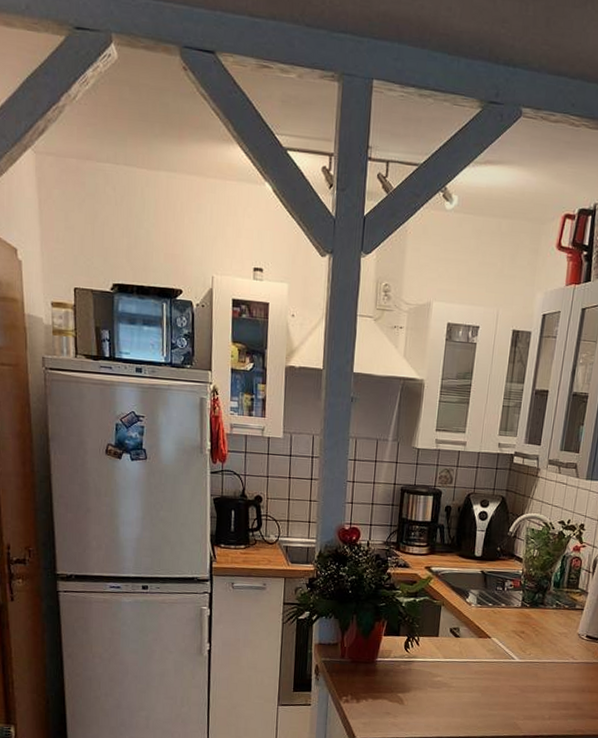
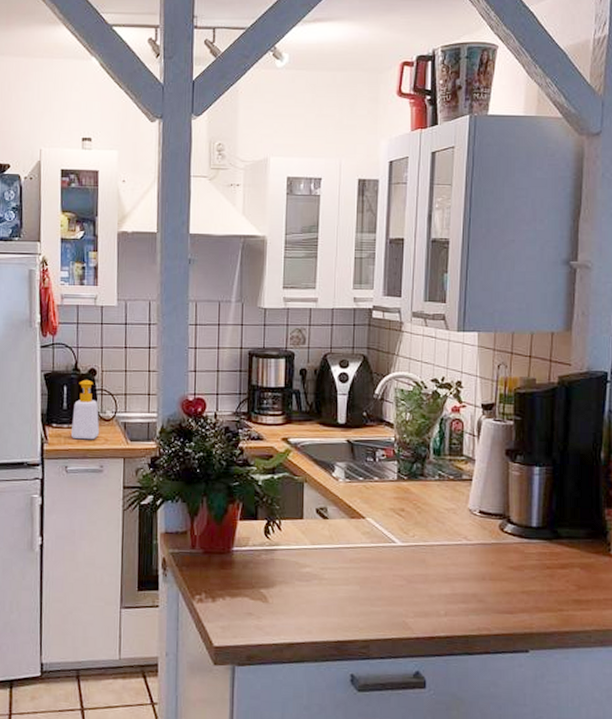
soap bottle: none [237,505,264,561] -> present [70,379,100,440]

